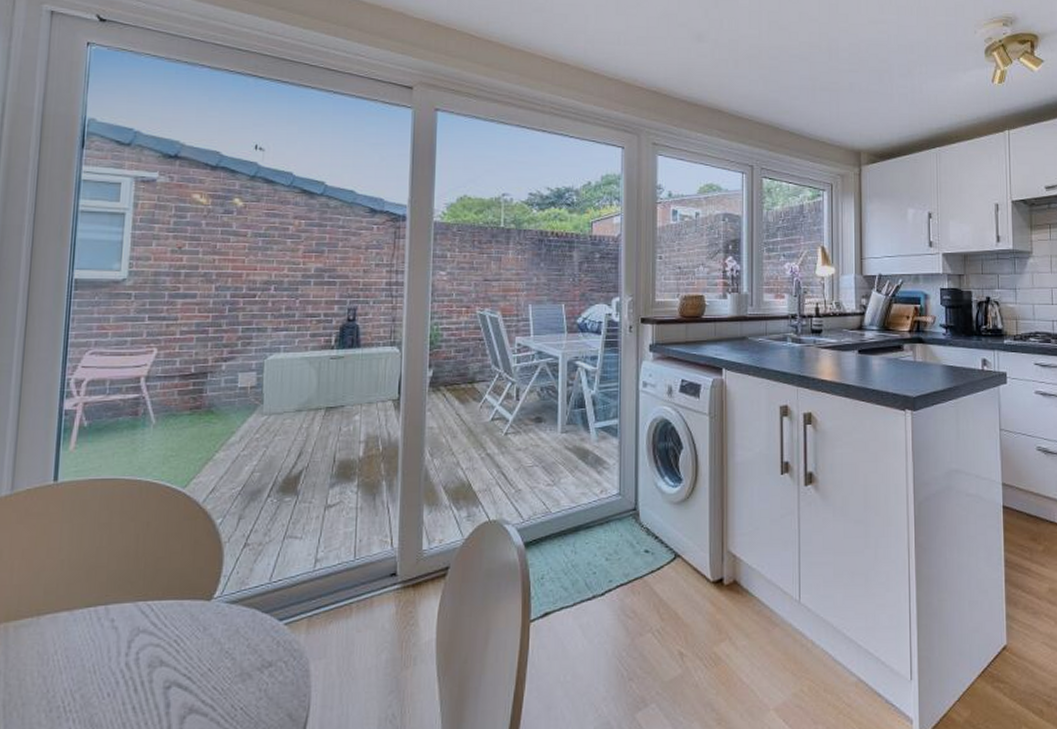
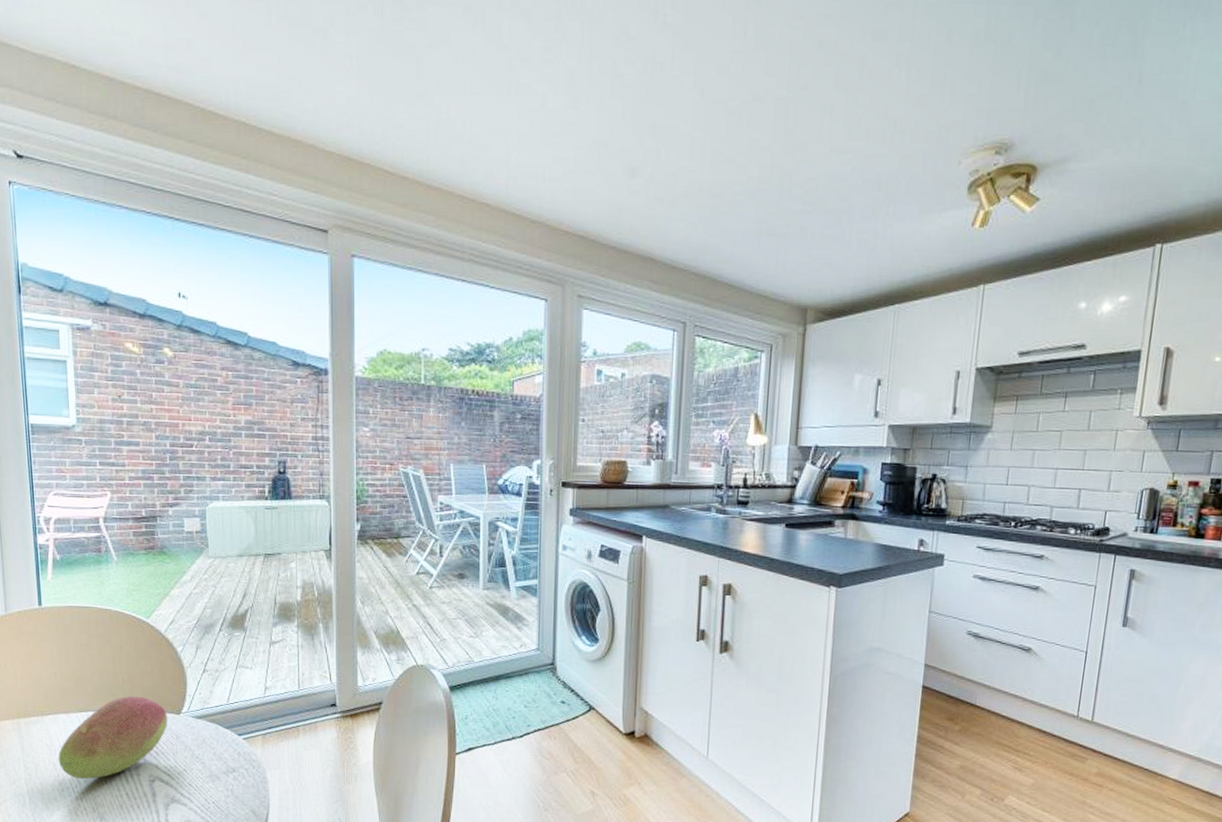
fruit: none [50,581,196,694] -> present [58,696,168,780]

